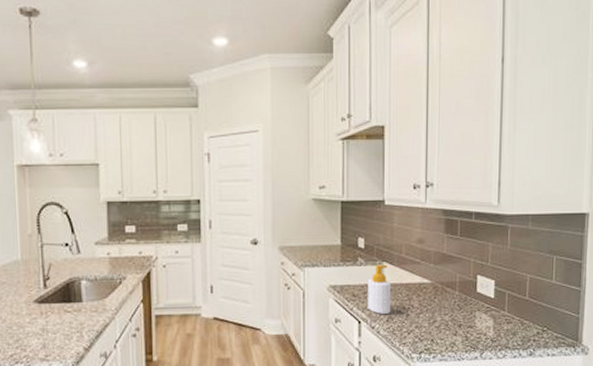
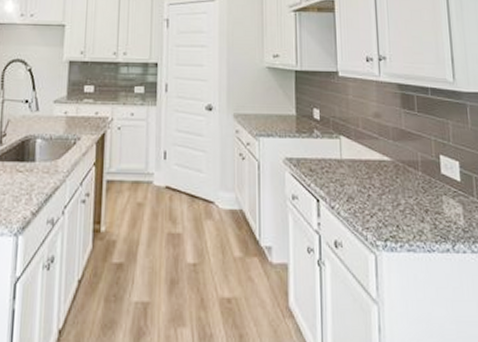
soap bottle: present [368,264,392,314] -> none [325,138,351,193]

